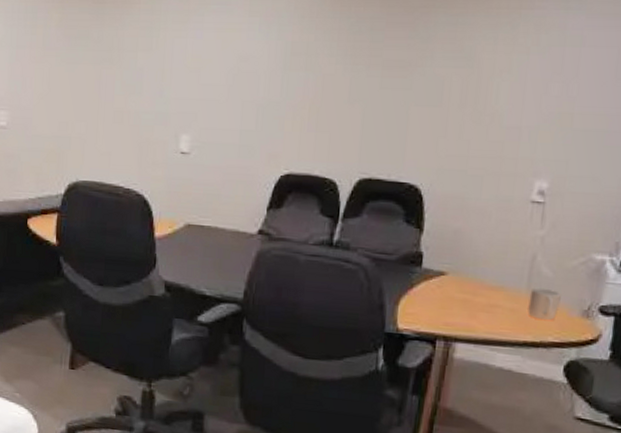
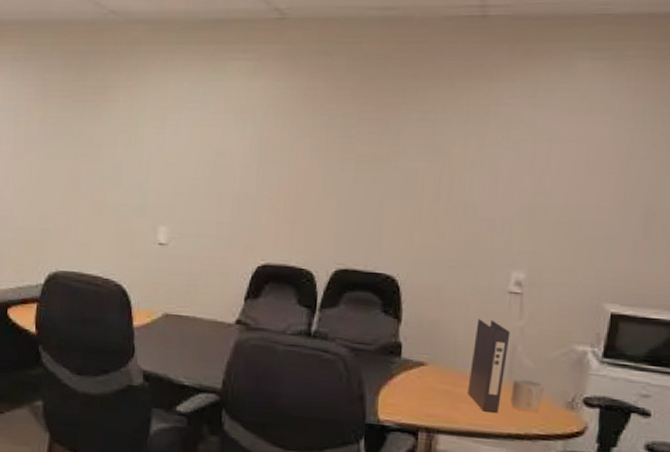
binder: none [486,228,531,321] -> present [467,319,510,413]

